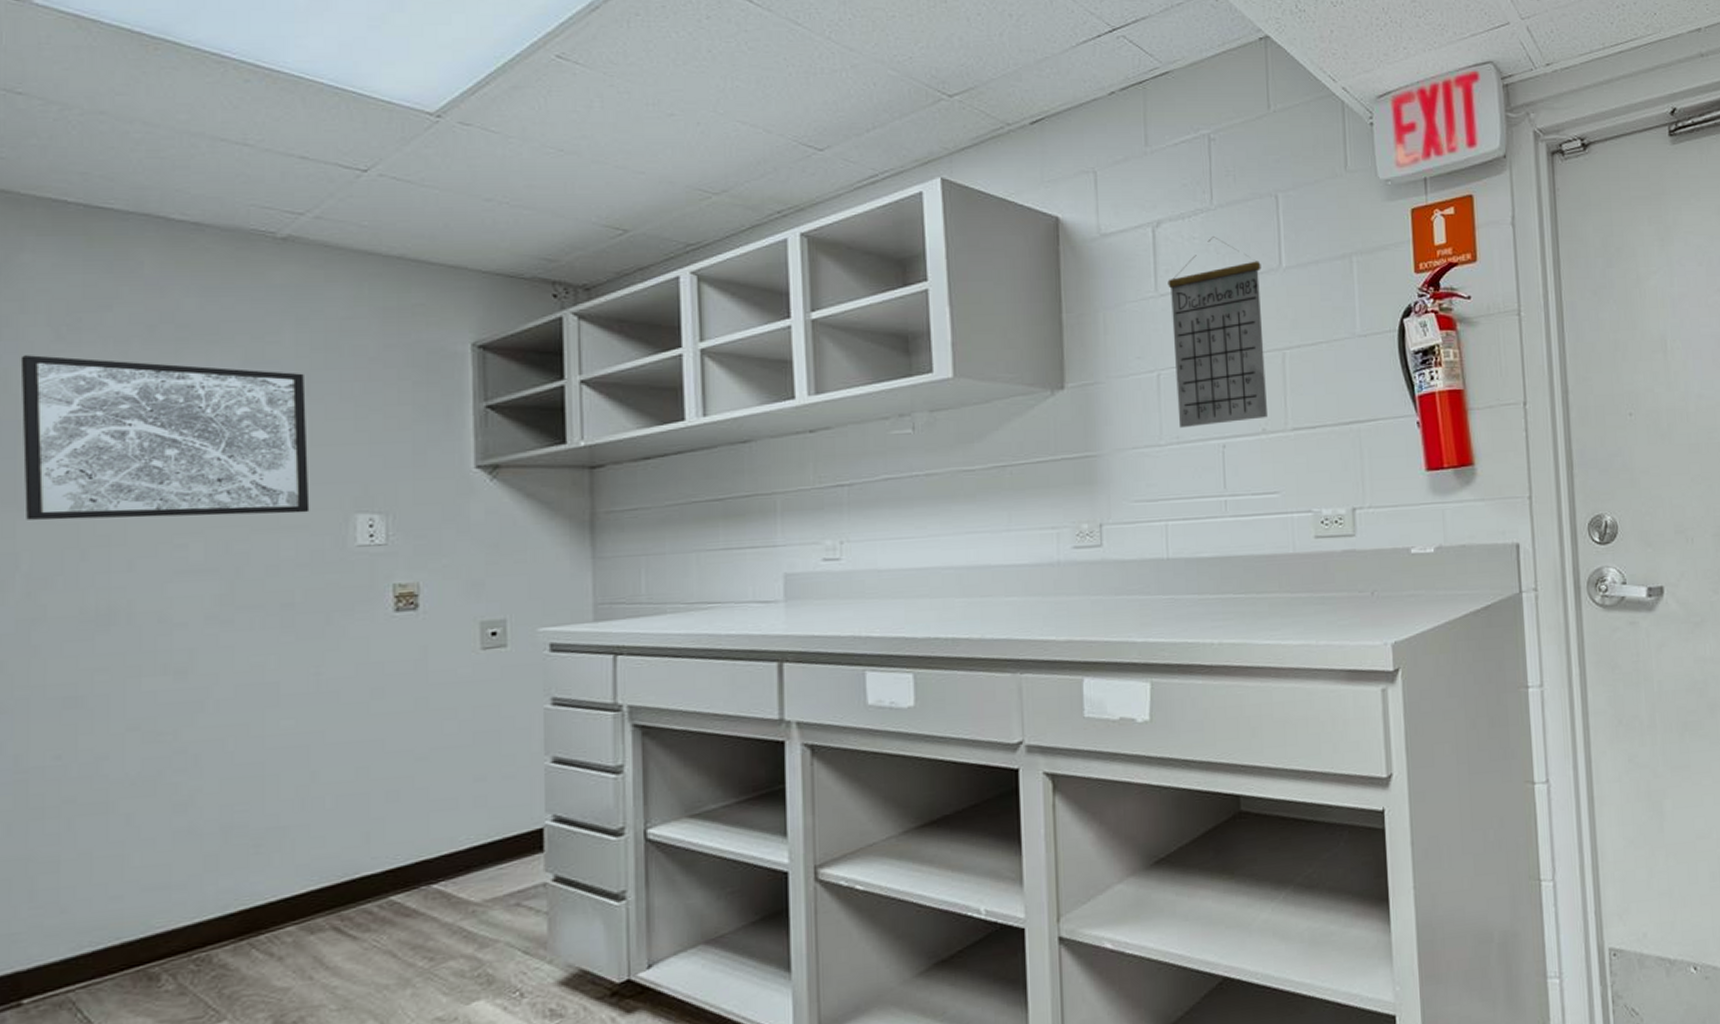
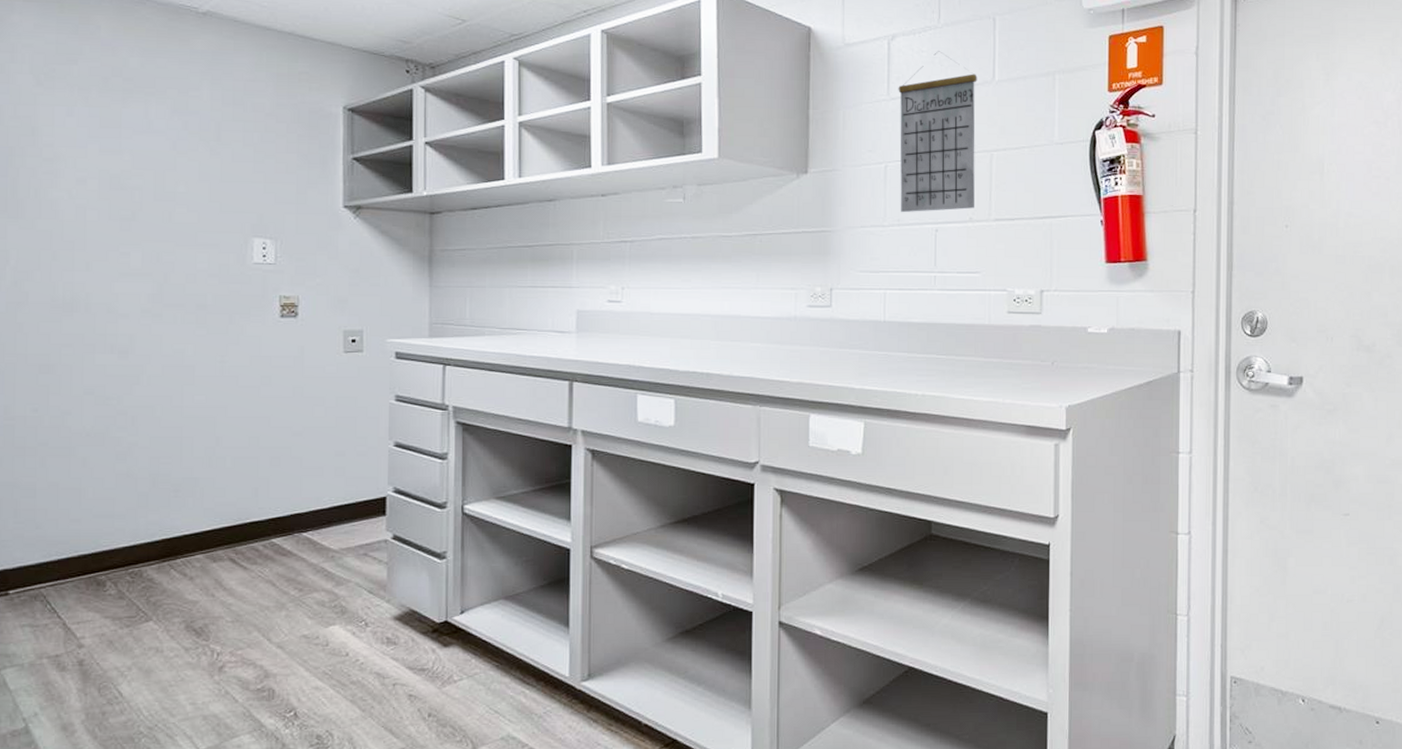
wall art: present [20,355,310,520] -> none [11,96,219,234]

